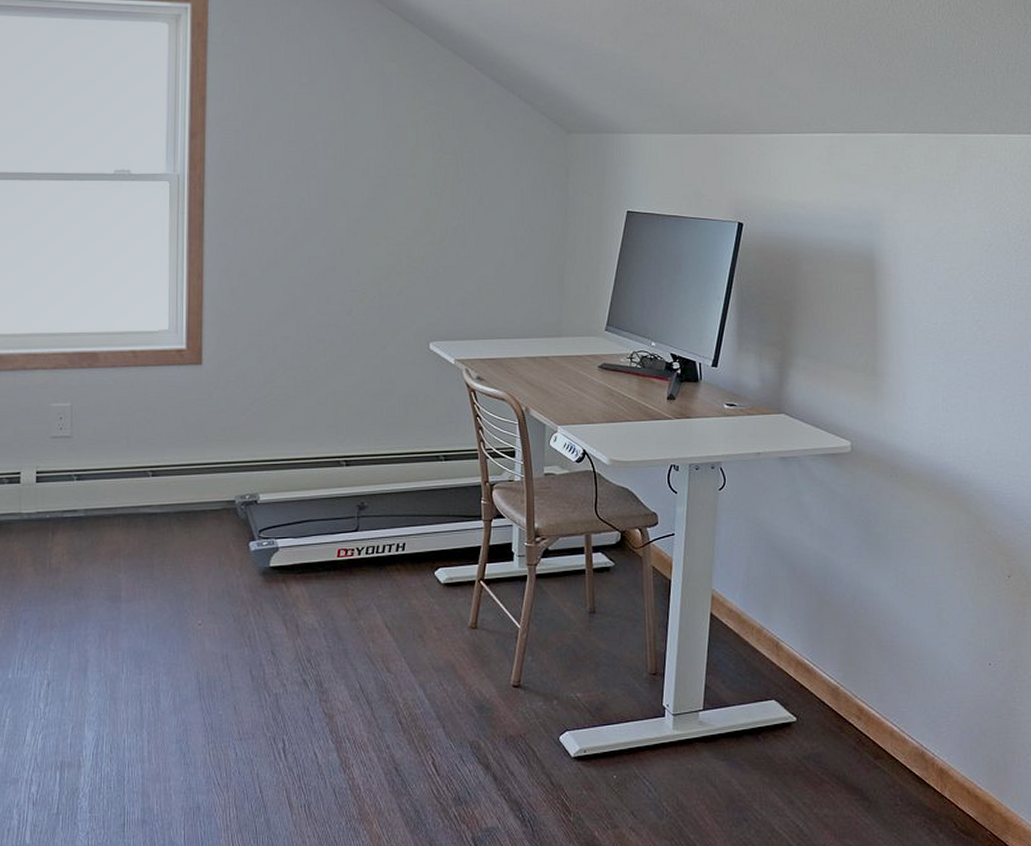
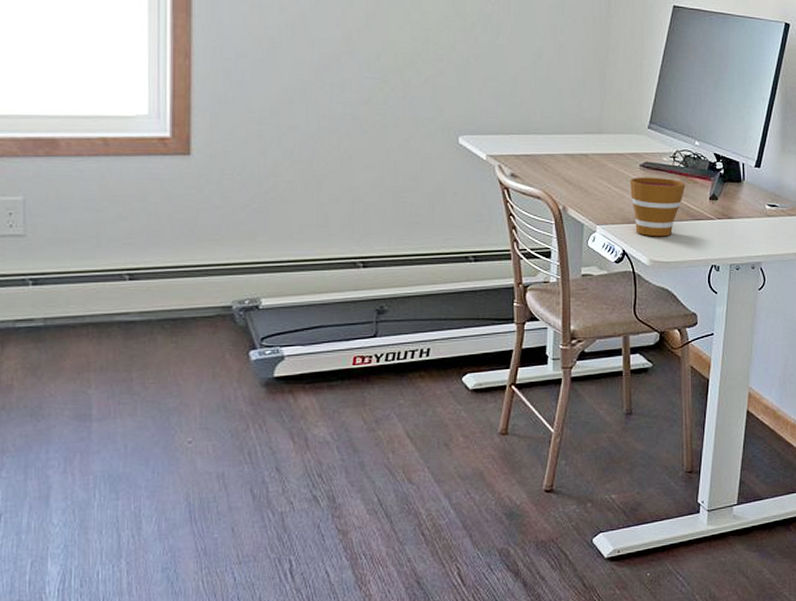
cup: none [588,378,643,437] -> present [629,177,686,237]

